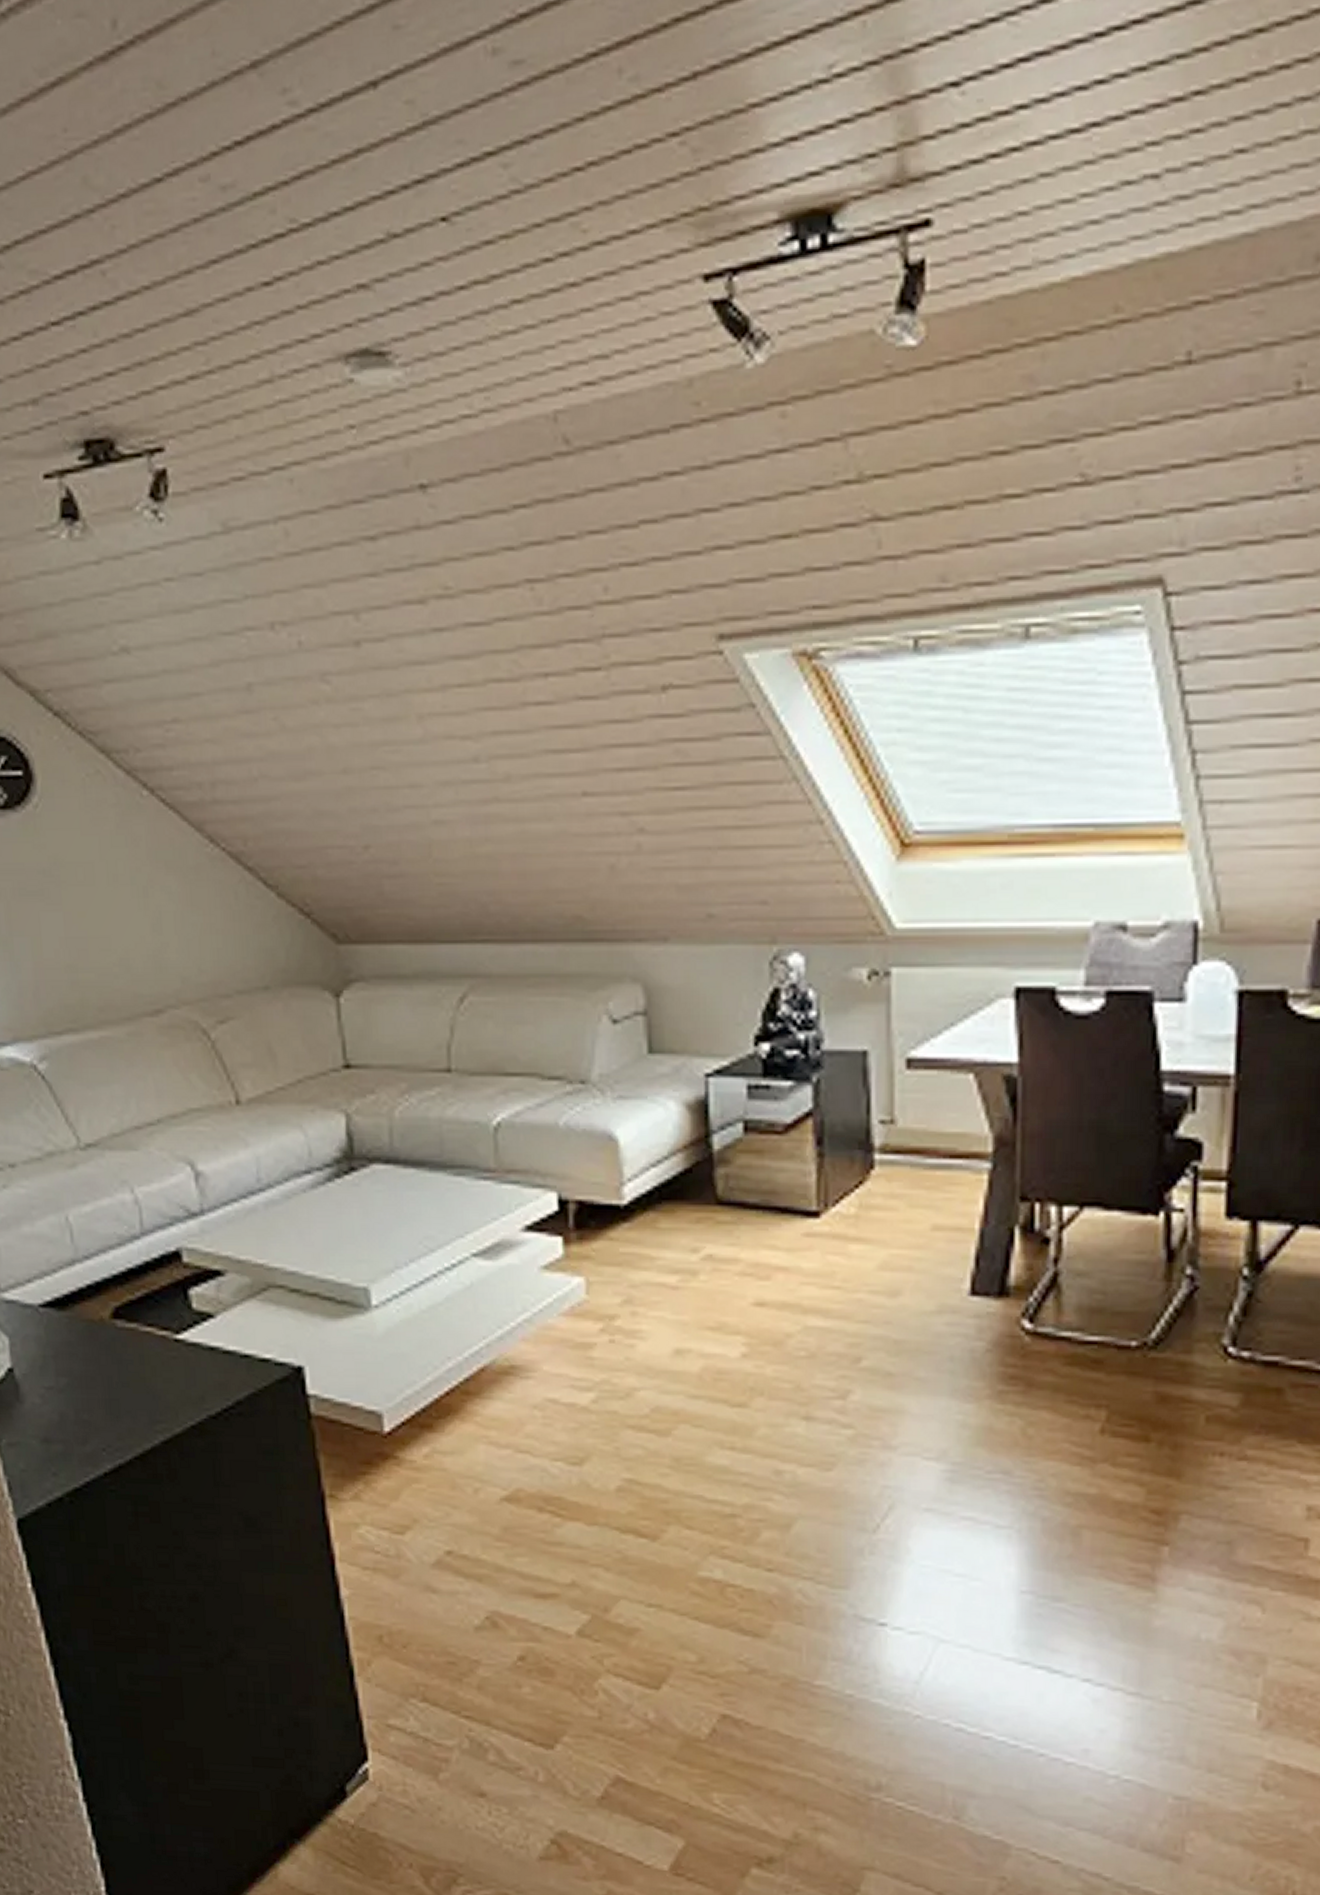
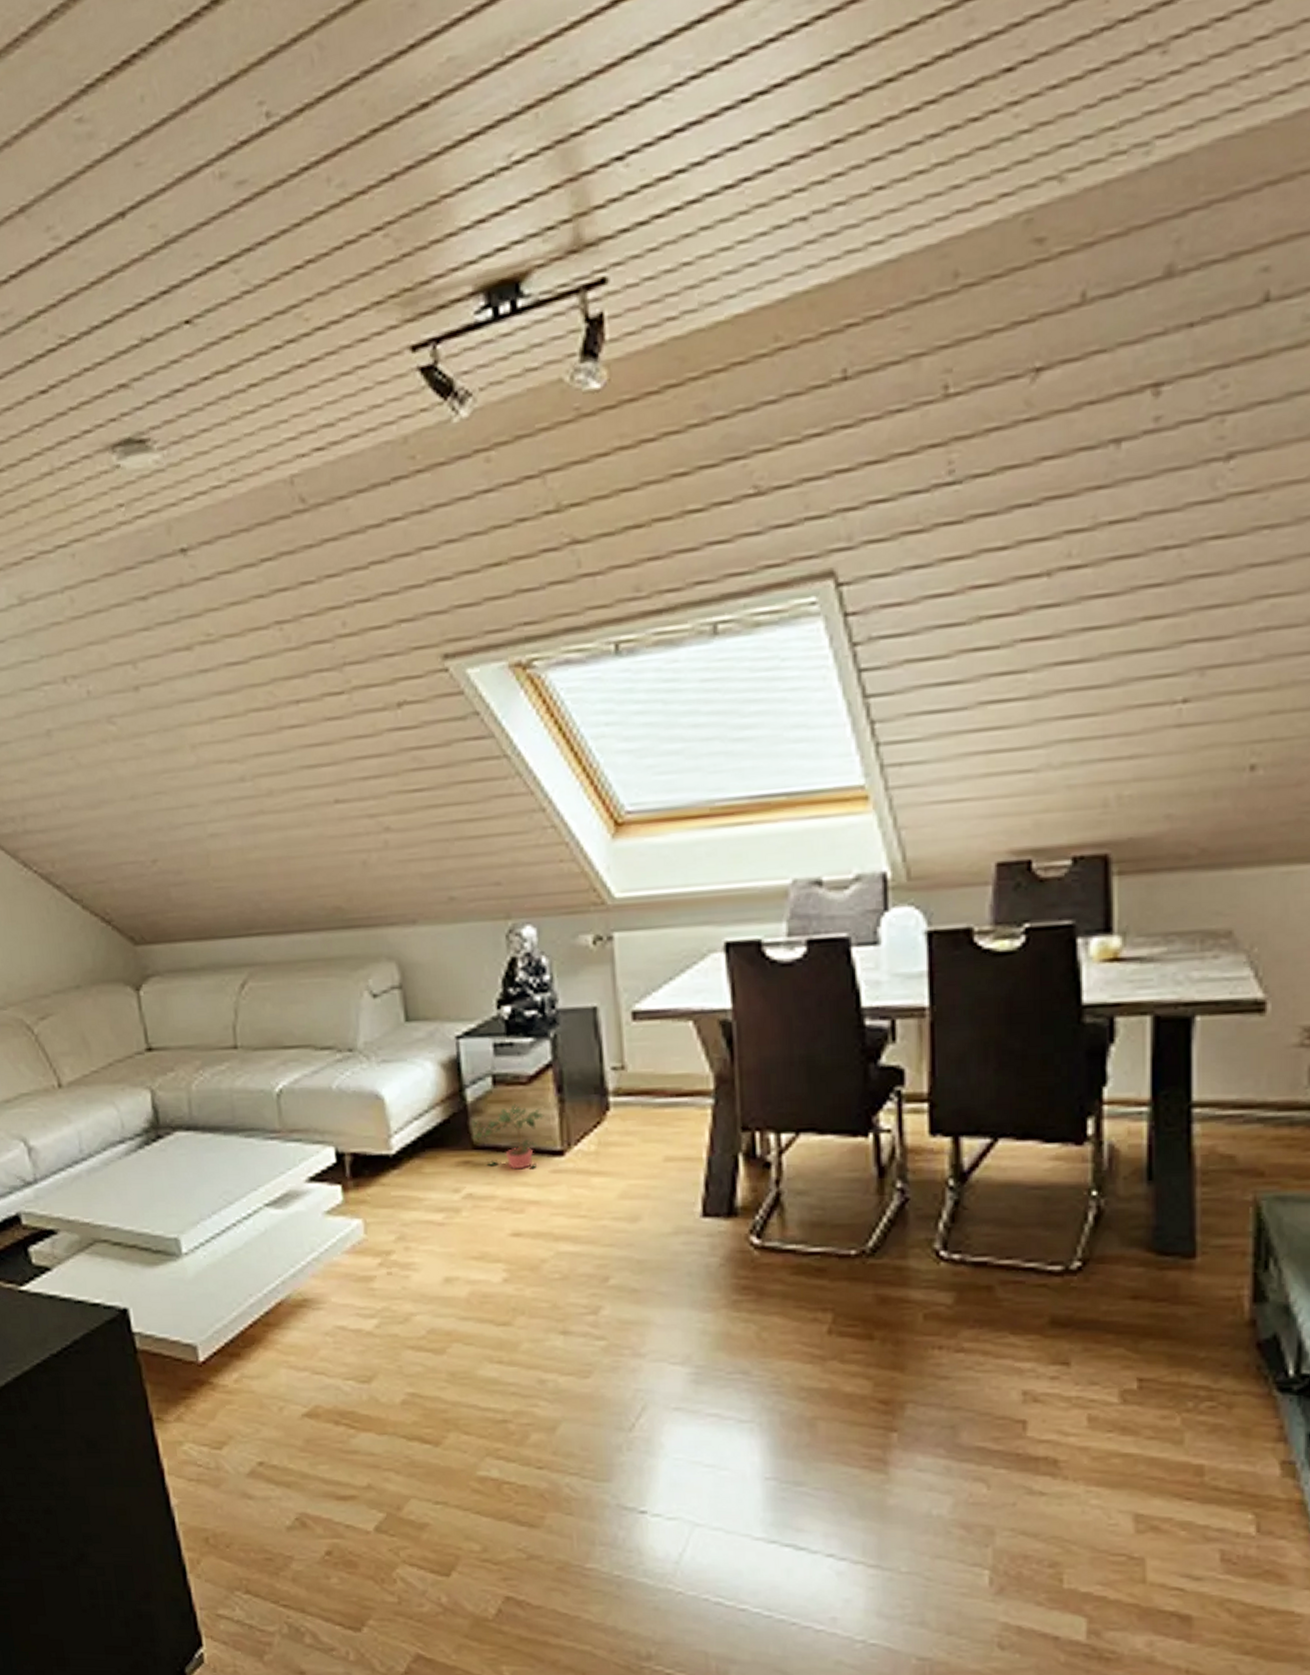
potted plant: none [716,1155,800,1231] -> present [471,1104,544,1170]

